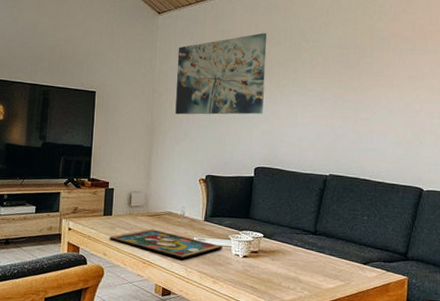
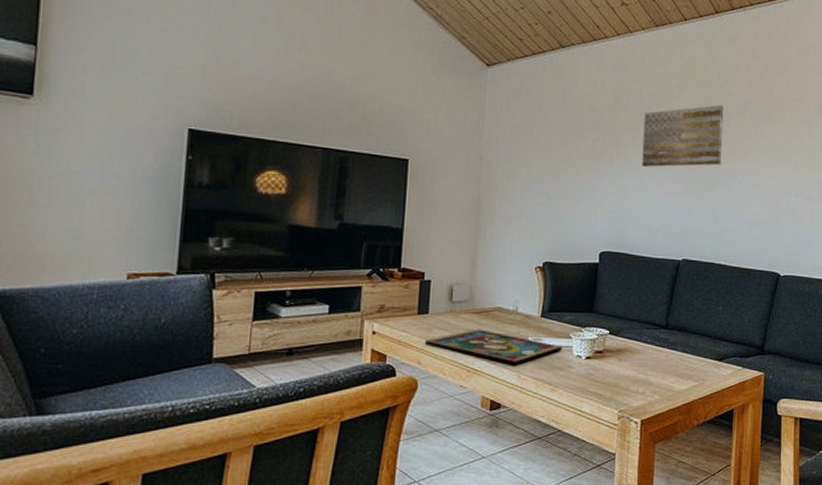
wall art: present [175,33,267,115] -> none [507,94,614,190]
wall art: none [292,38,368,95] -> present [642,104,724,168]

